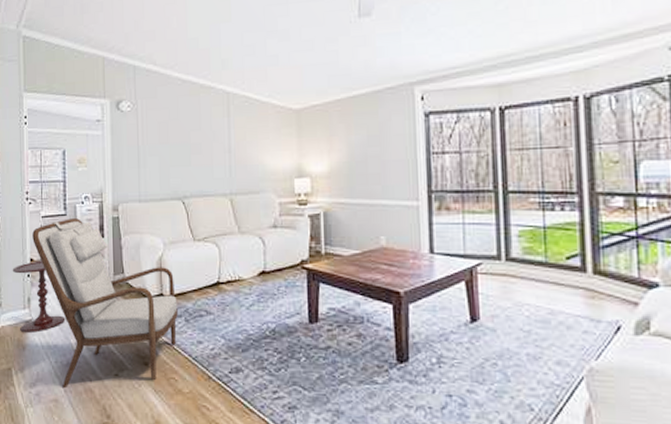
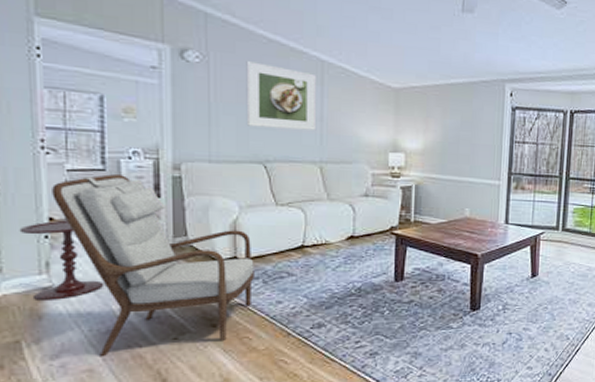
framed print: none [165,103,226,165] -> present [246,61,317,130]

